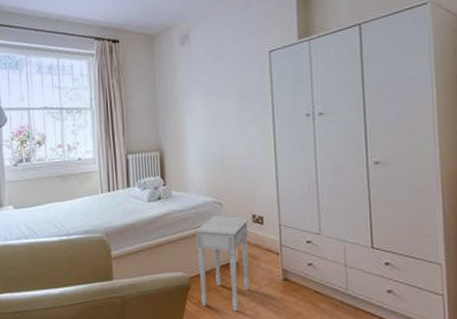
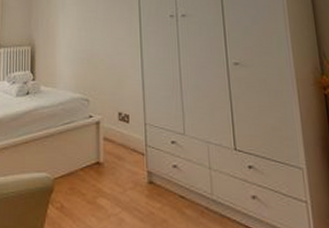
nightstand: present [195,215,250,312] -> none [62,112,116,218]

